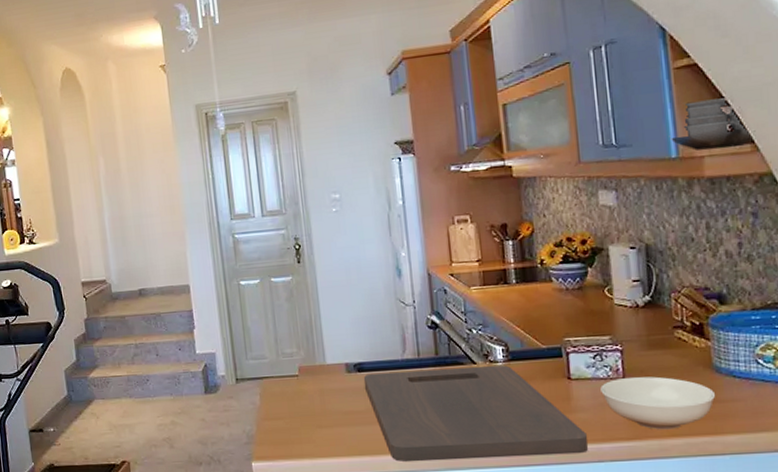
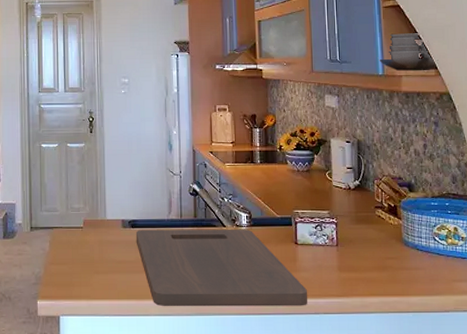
bowl: present [600,376,716,430] -> none [319,245,404,290]

